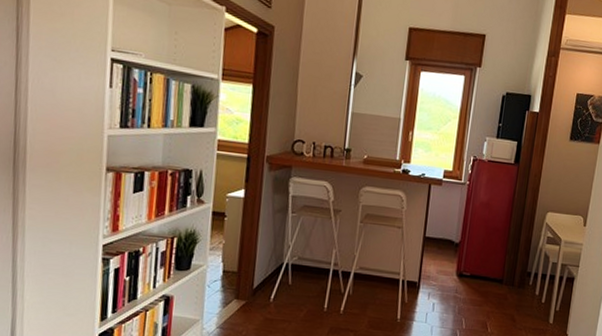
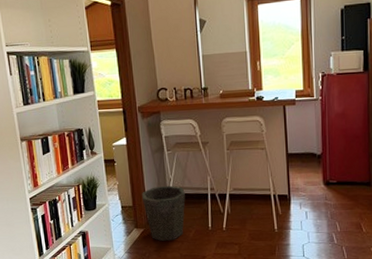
waste bin: none [250,252,304,319] -> present [142,185,186,242]

